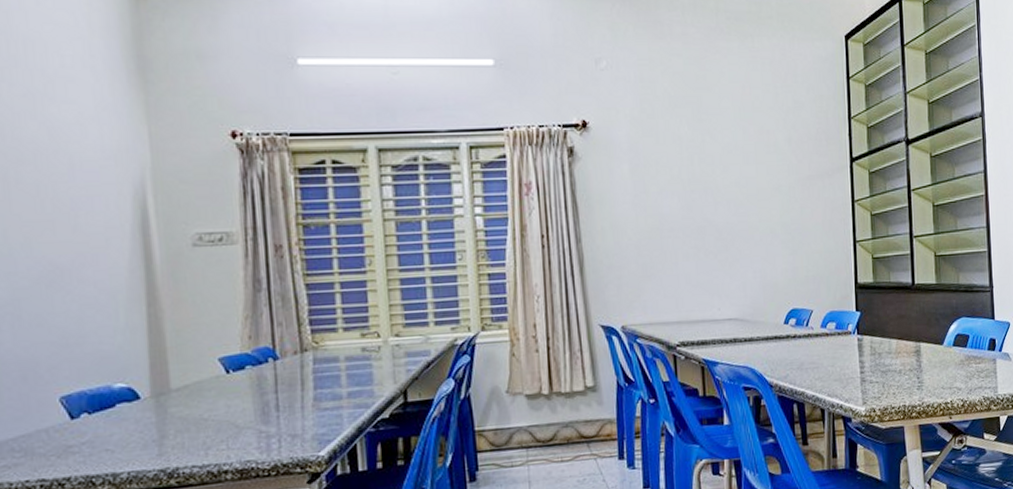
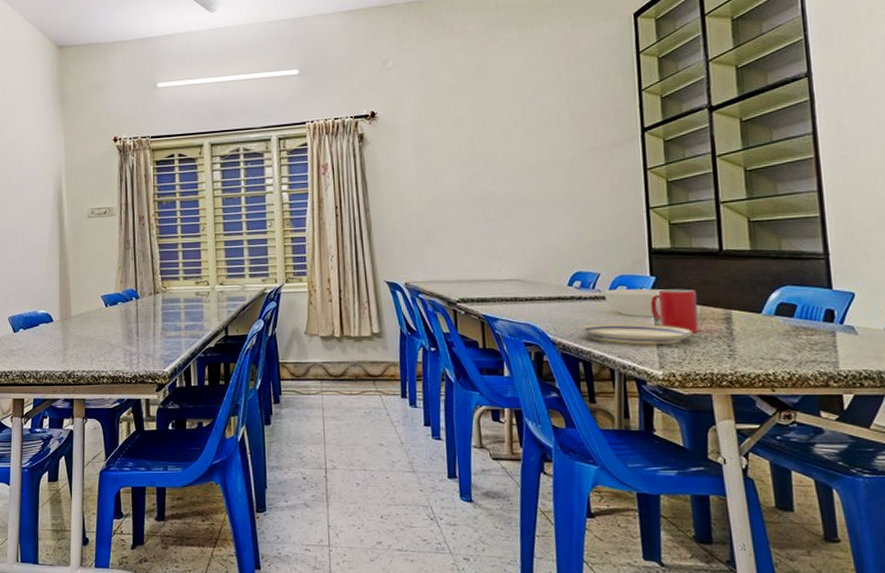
plate: none [794,360,890,382] -> present [579,322,693,345]
bowl: none [815,324,867,354] -> present [603,288,664,318]
cup: none [855,323,895,368] -> present [650,289,699,334]

